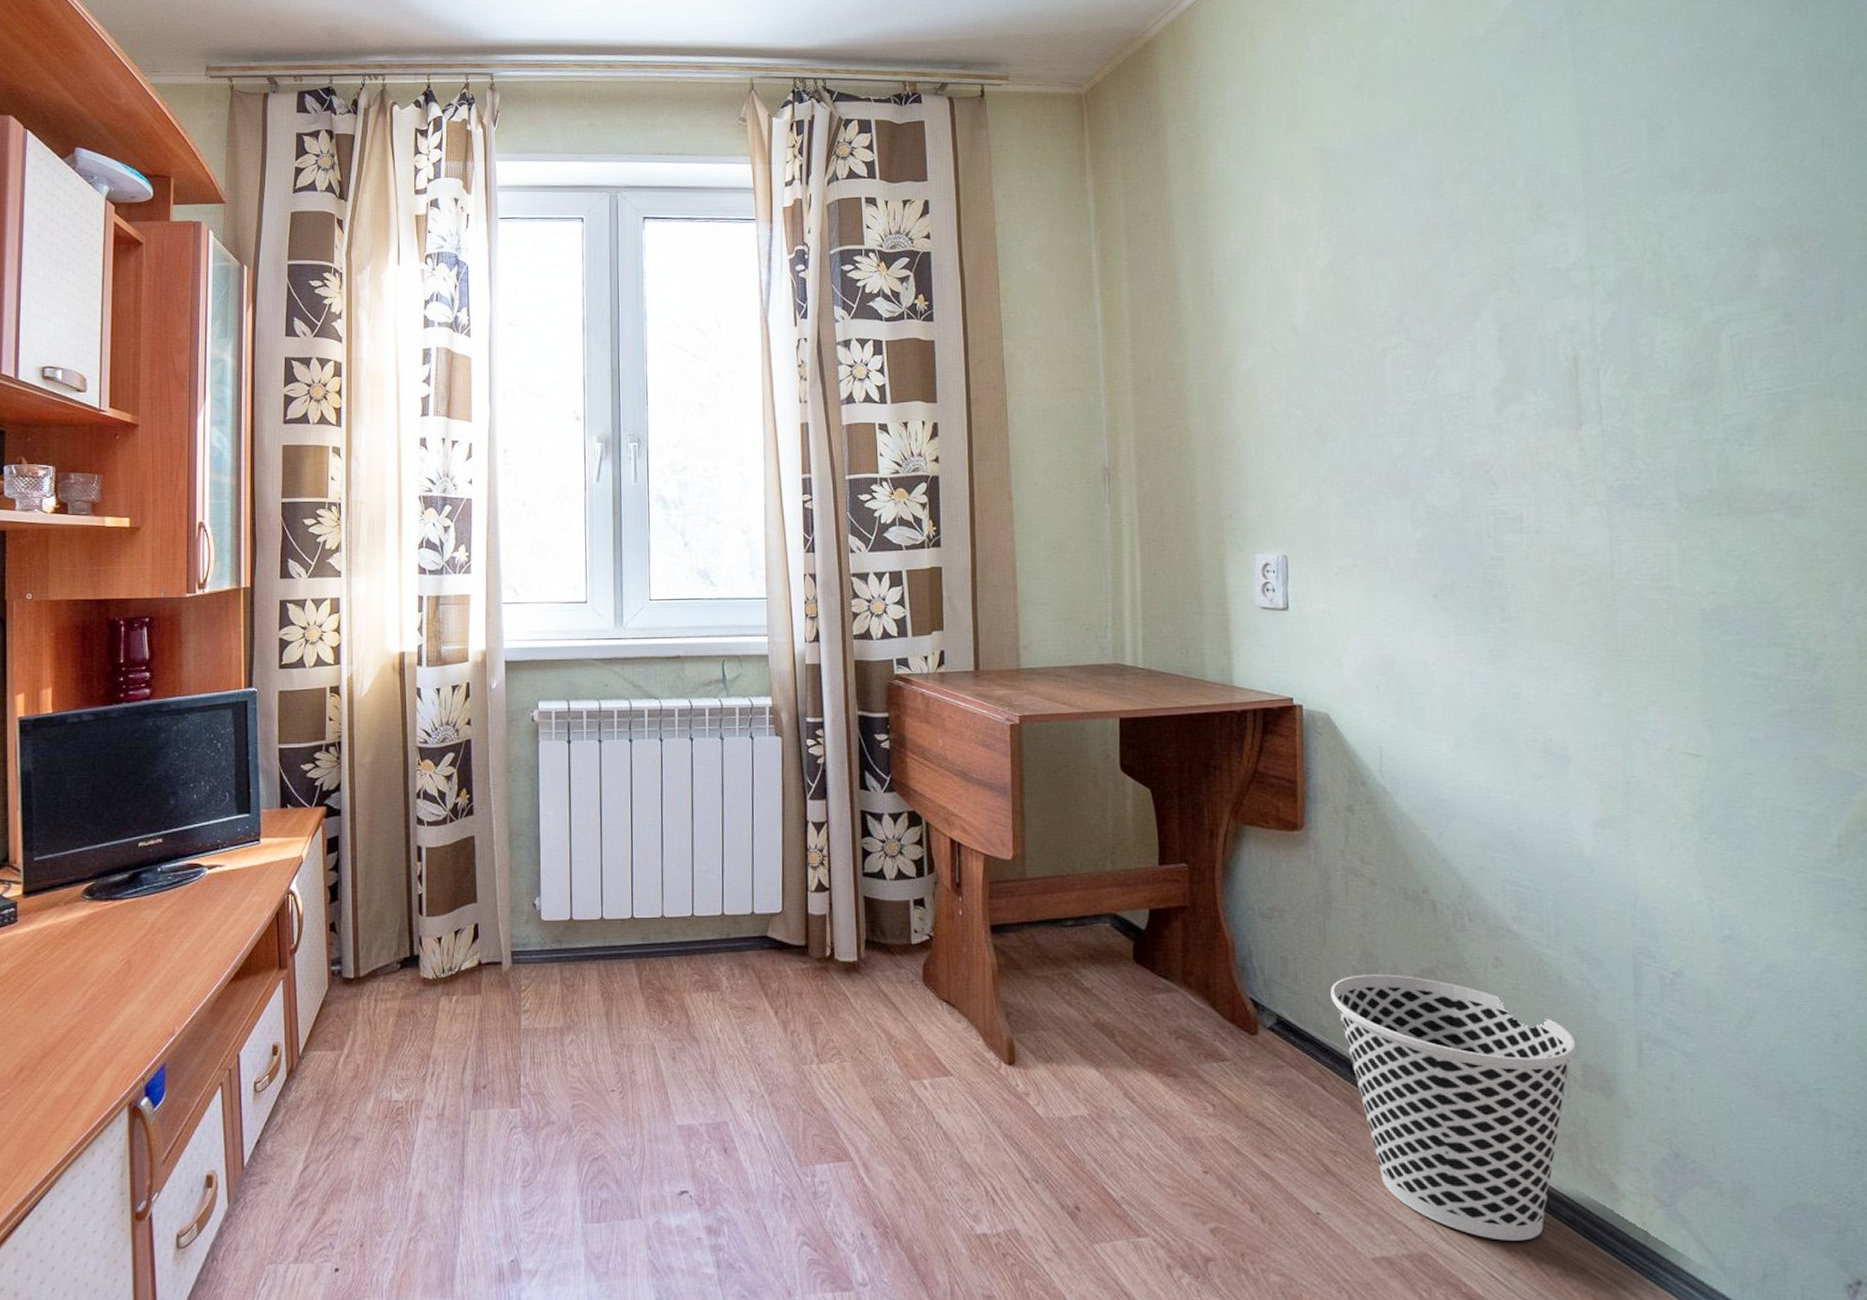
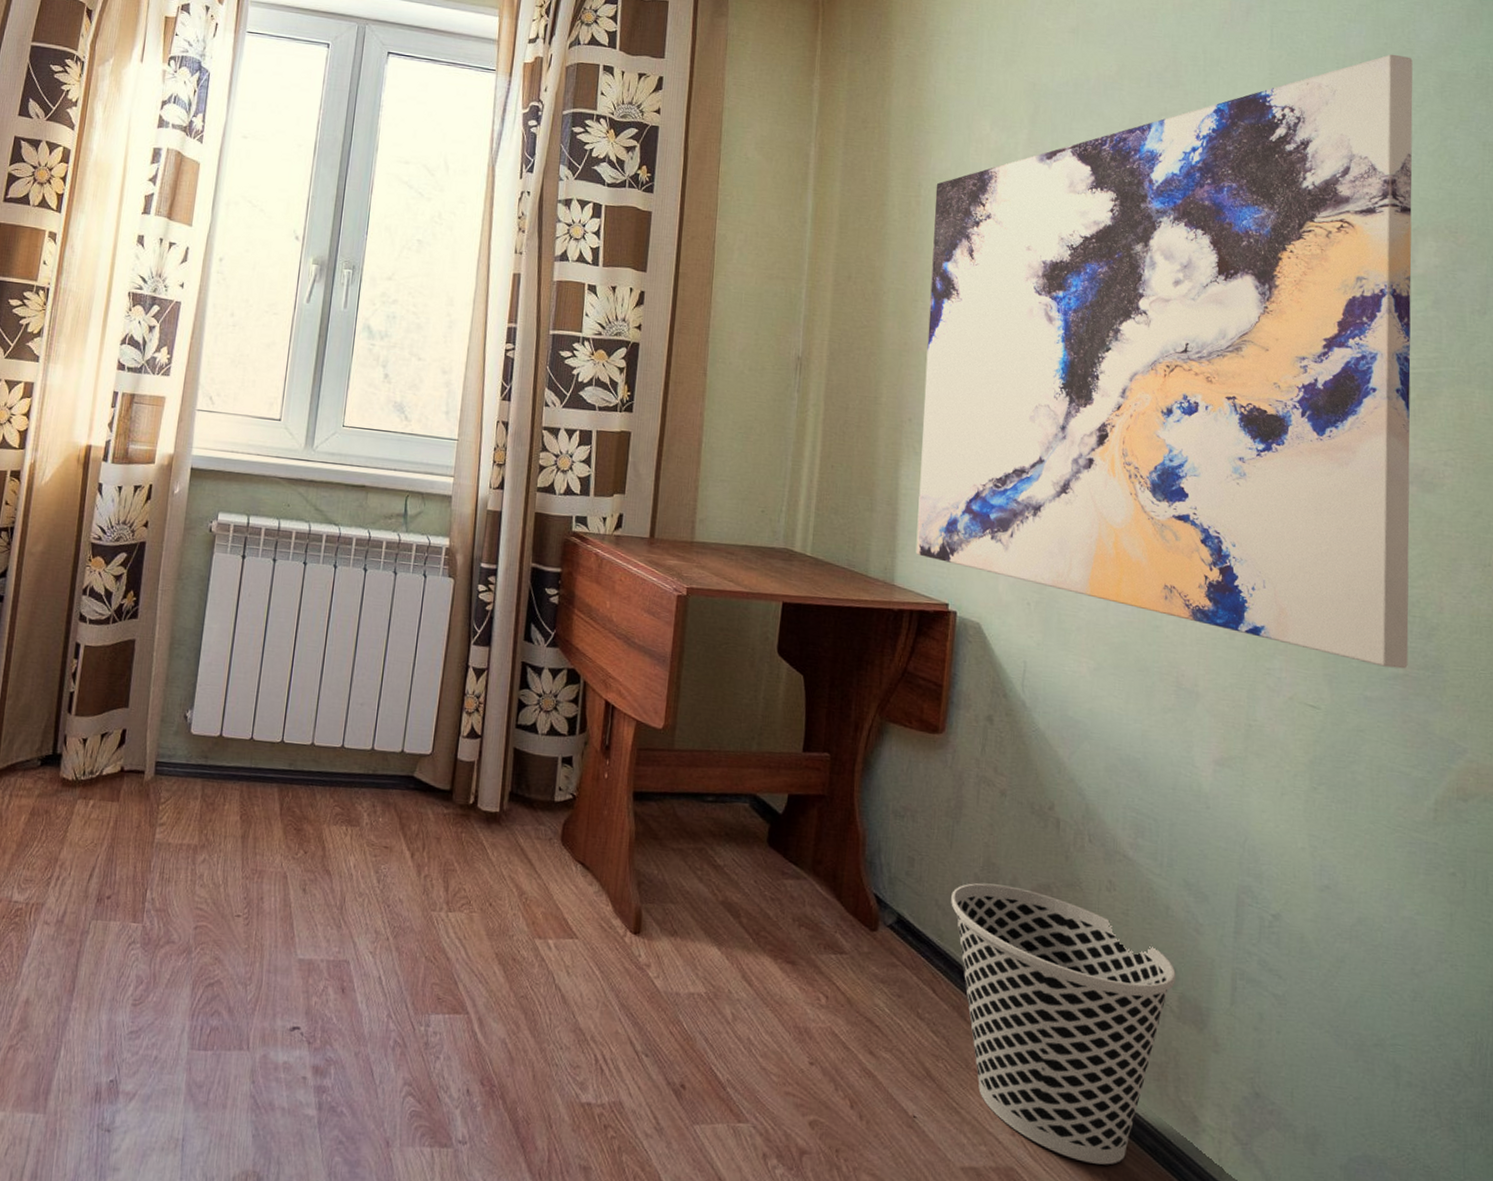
wall art: none [1229,57,1794,705] -> present [915,54,1413,669]

